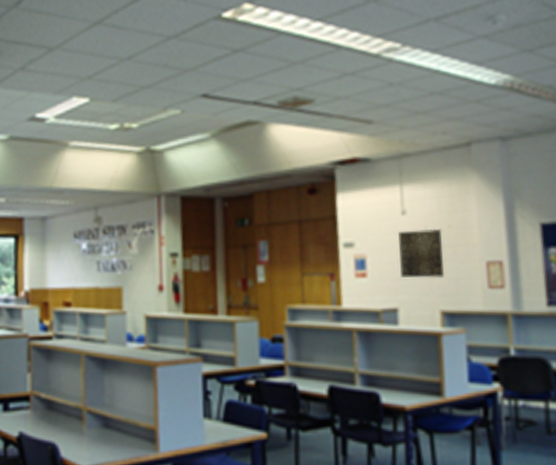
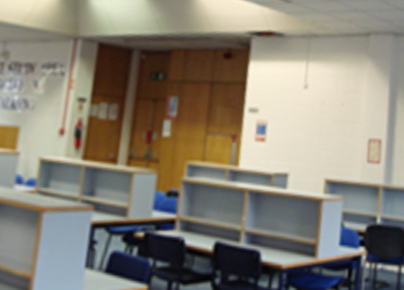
wall art: present [398,228,445,278] -> none [295,103,335,149]

